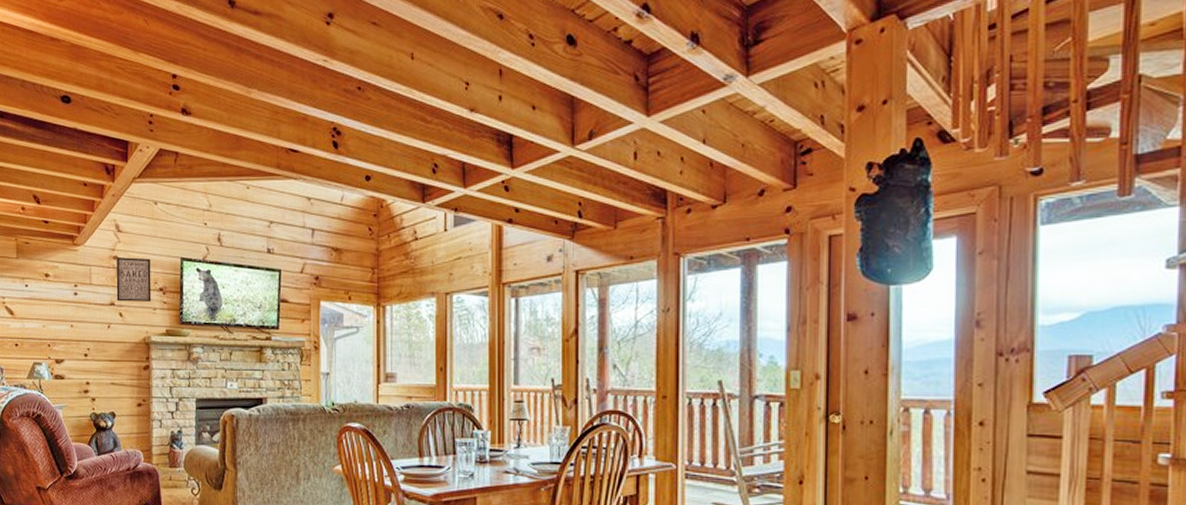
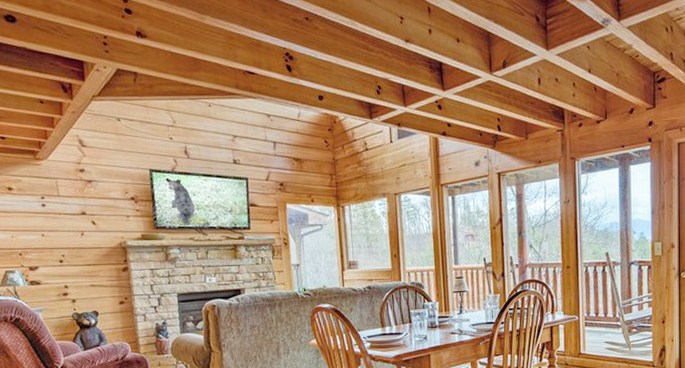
wall art: present [116,257,152,302] -> none [83,170,124,211]

